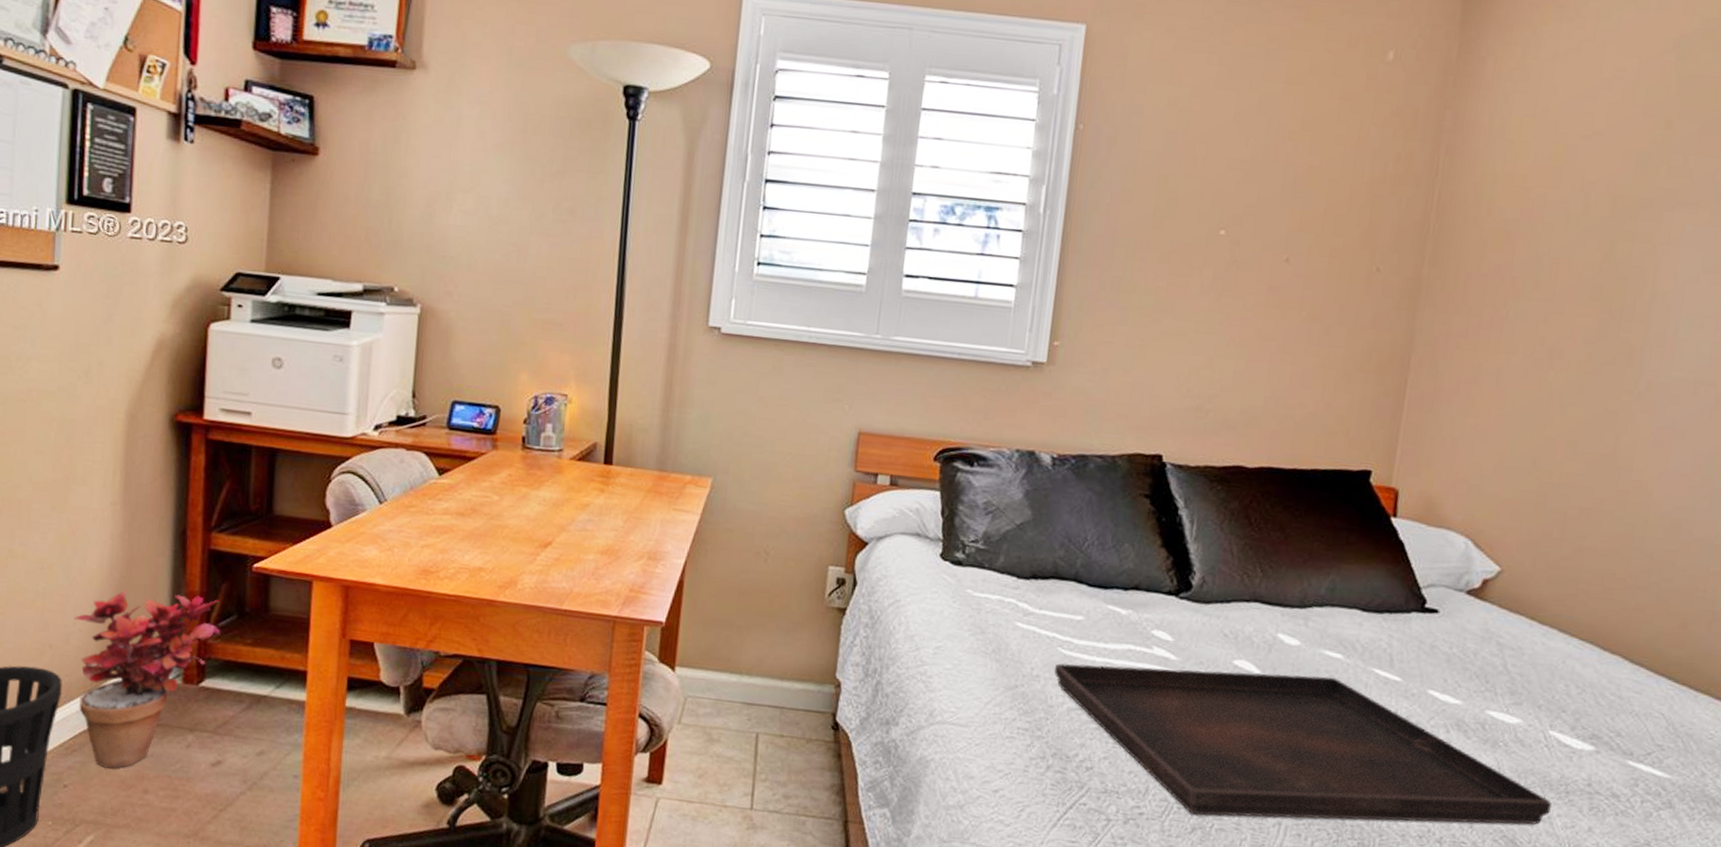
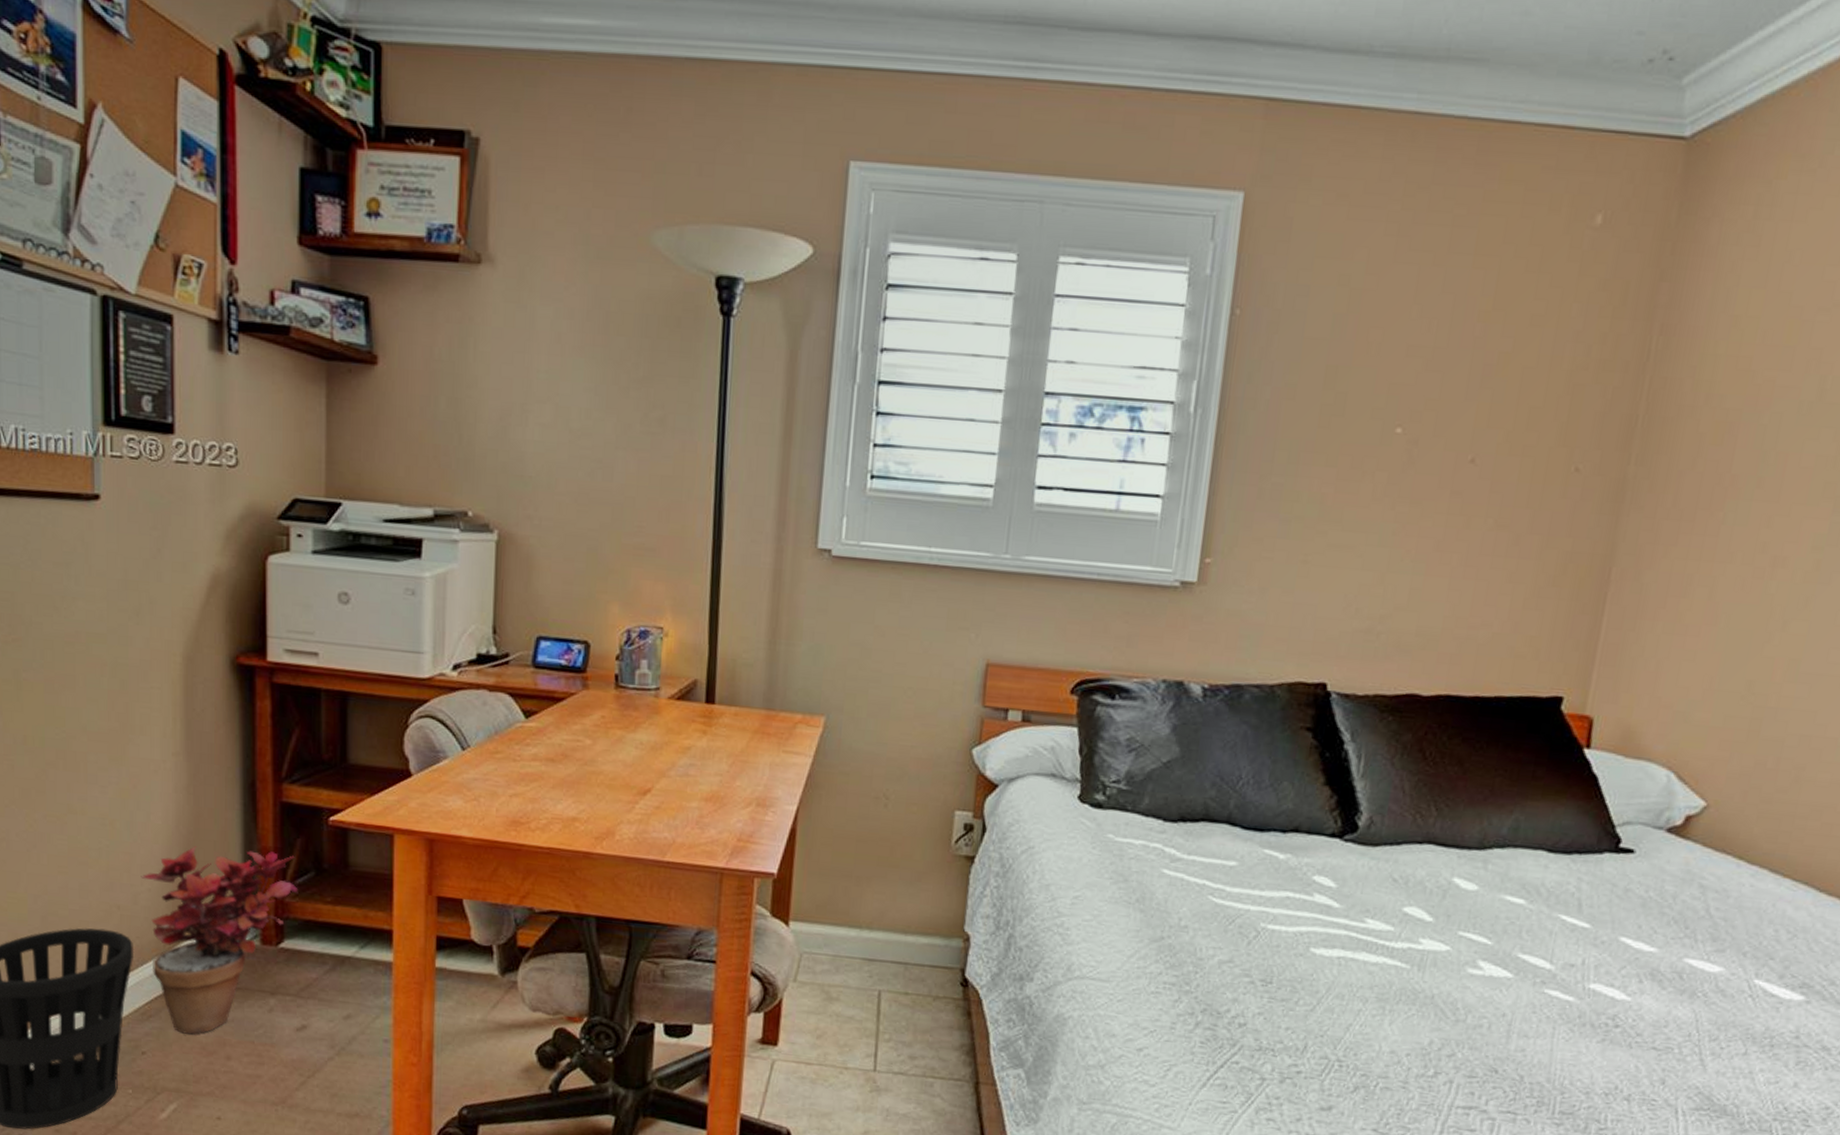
serving tray: present [1054,663,1553,825] -> none [1204,913,1755,1081]

